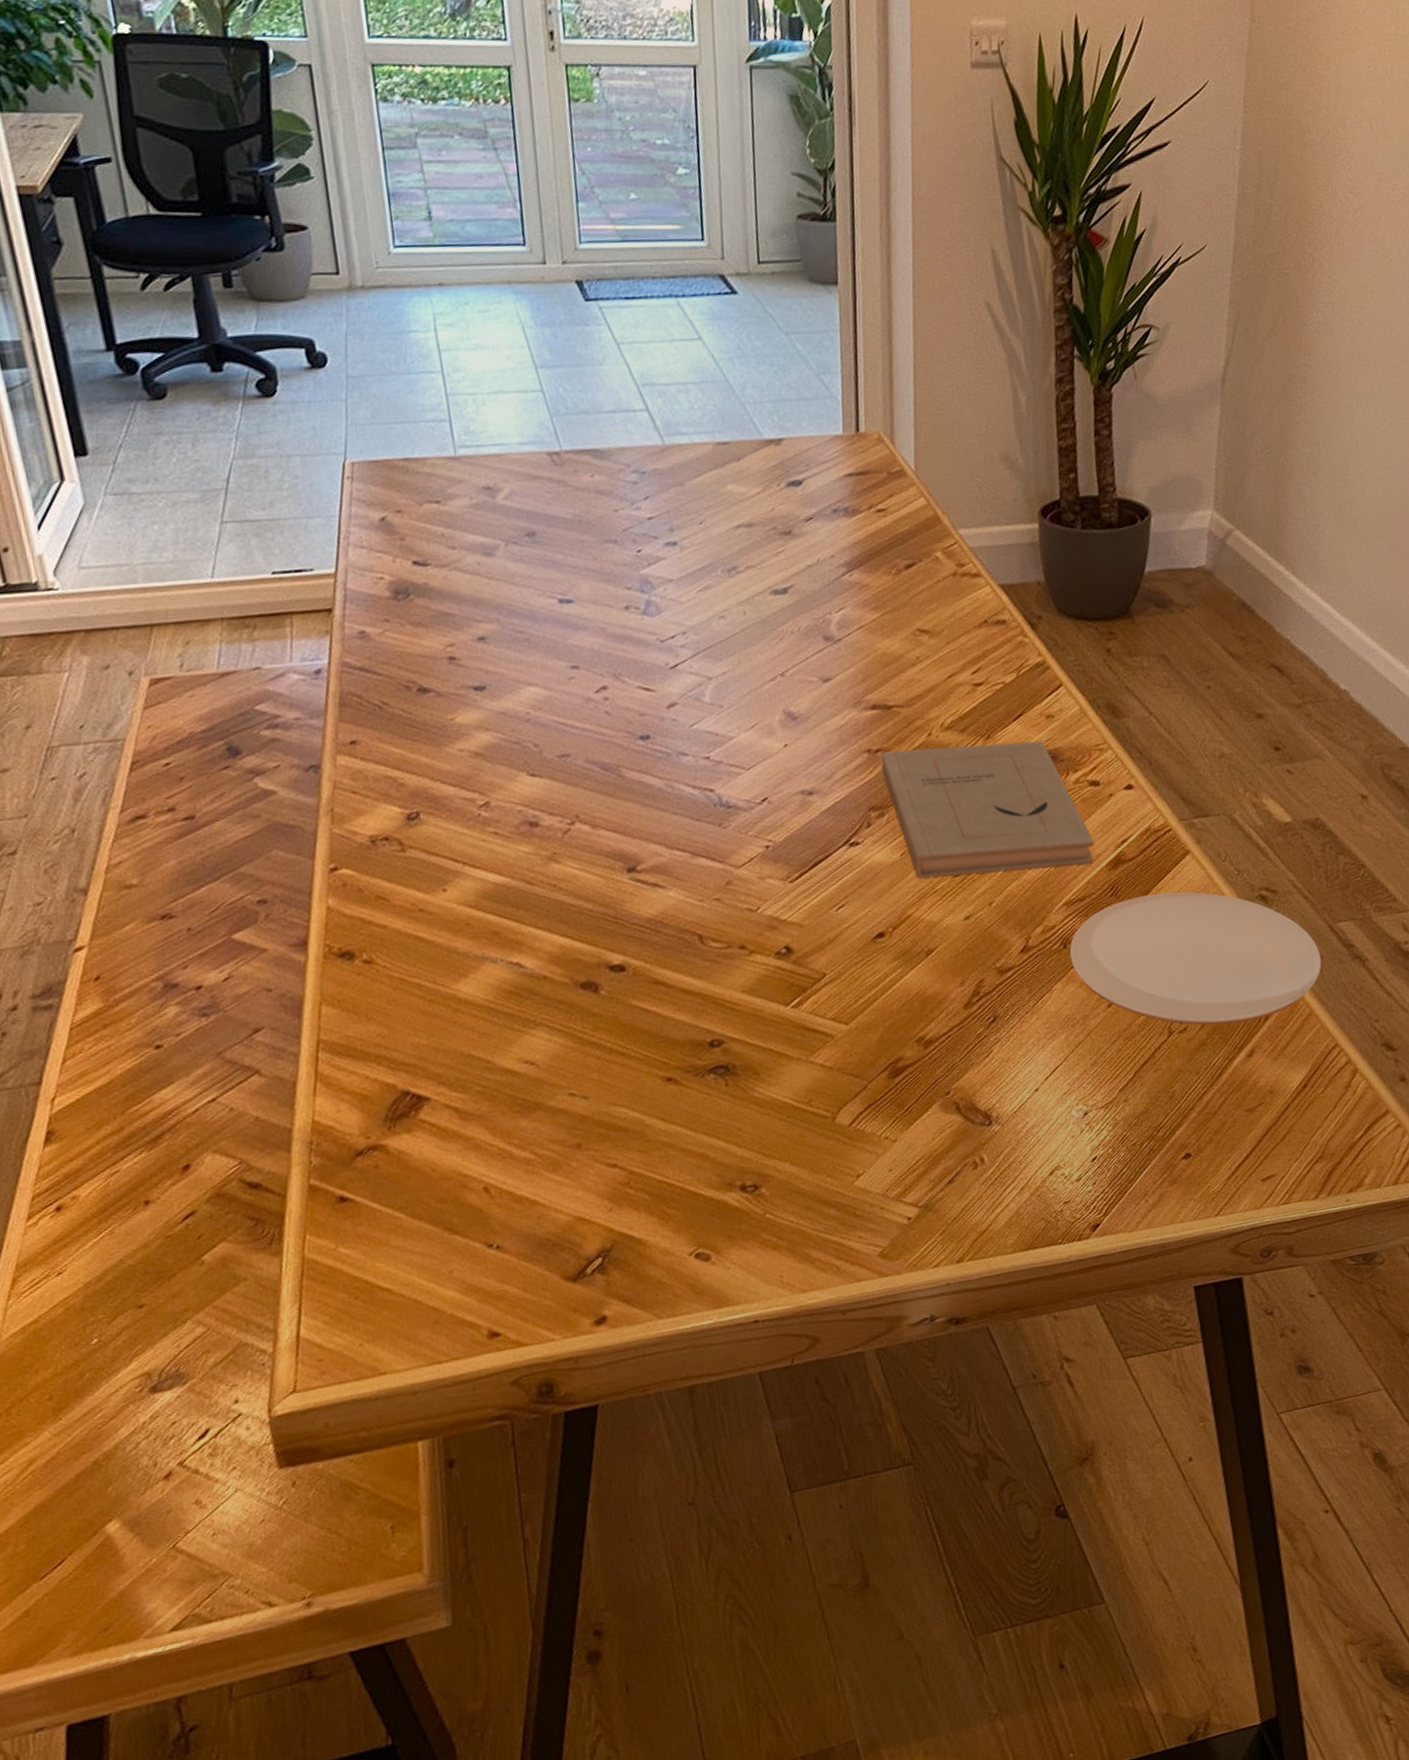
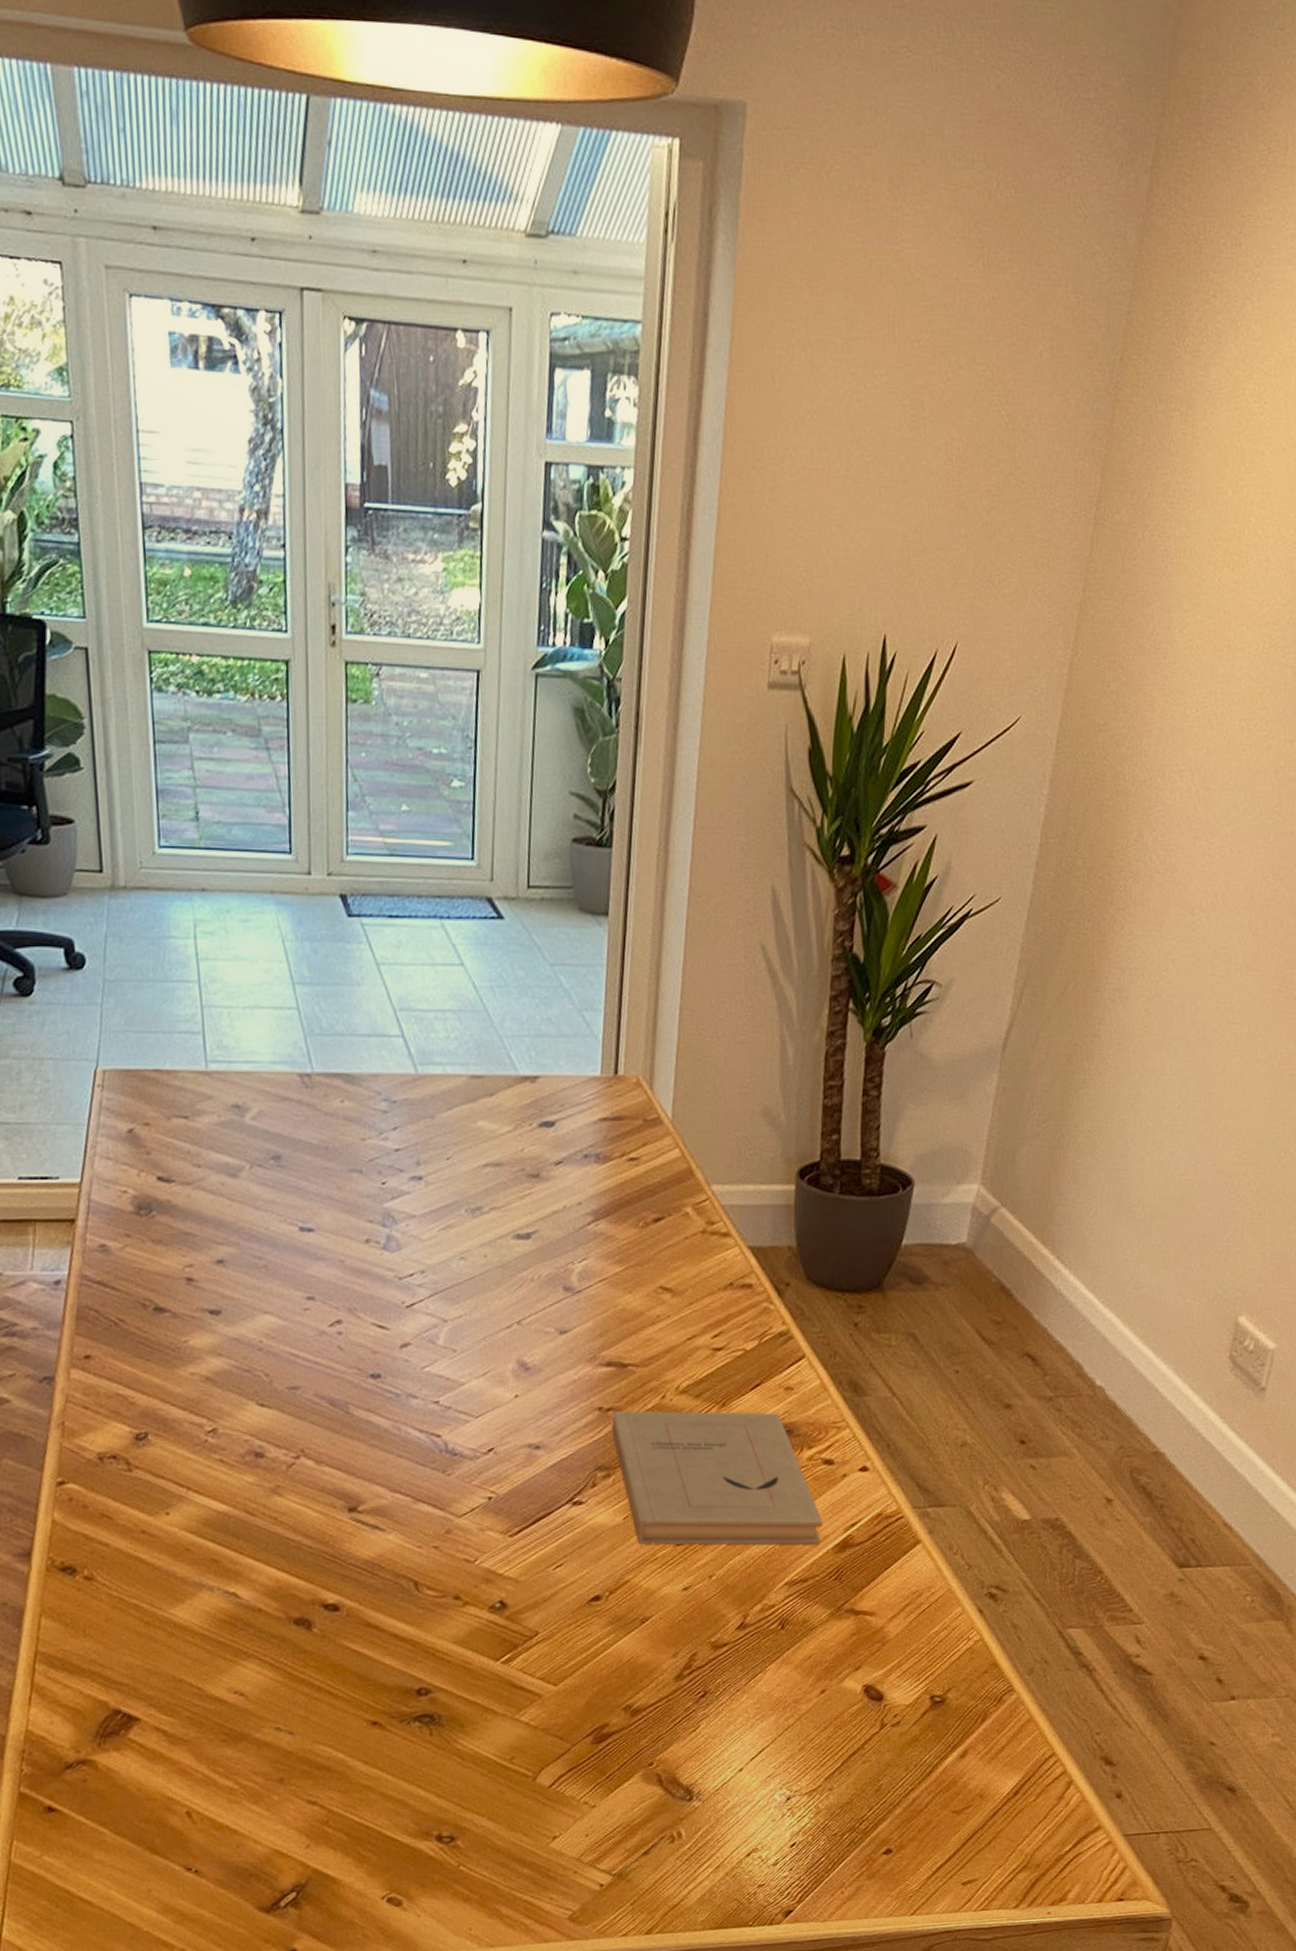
plate: present [1069,891,1322,1026] -> none [787,1581,1046,1723]

